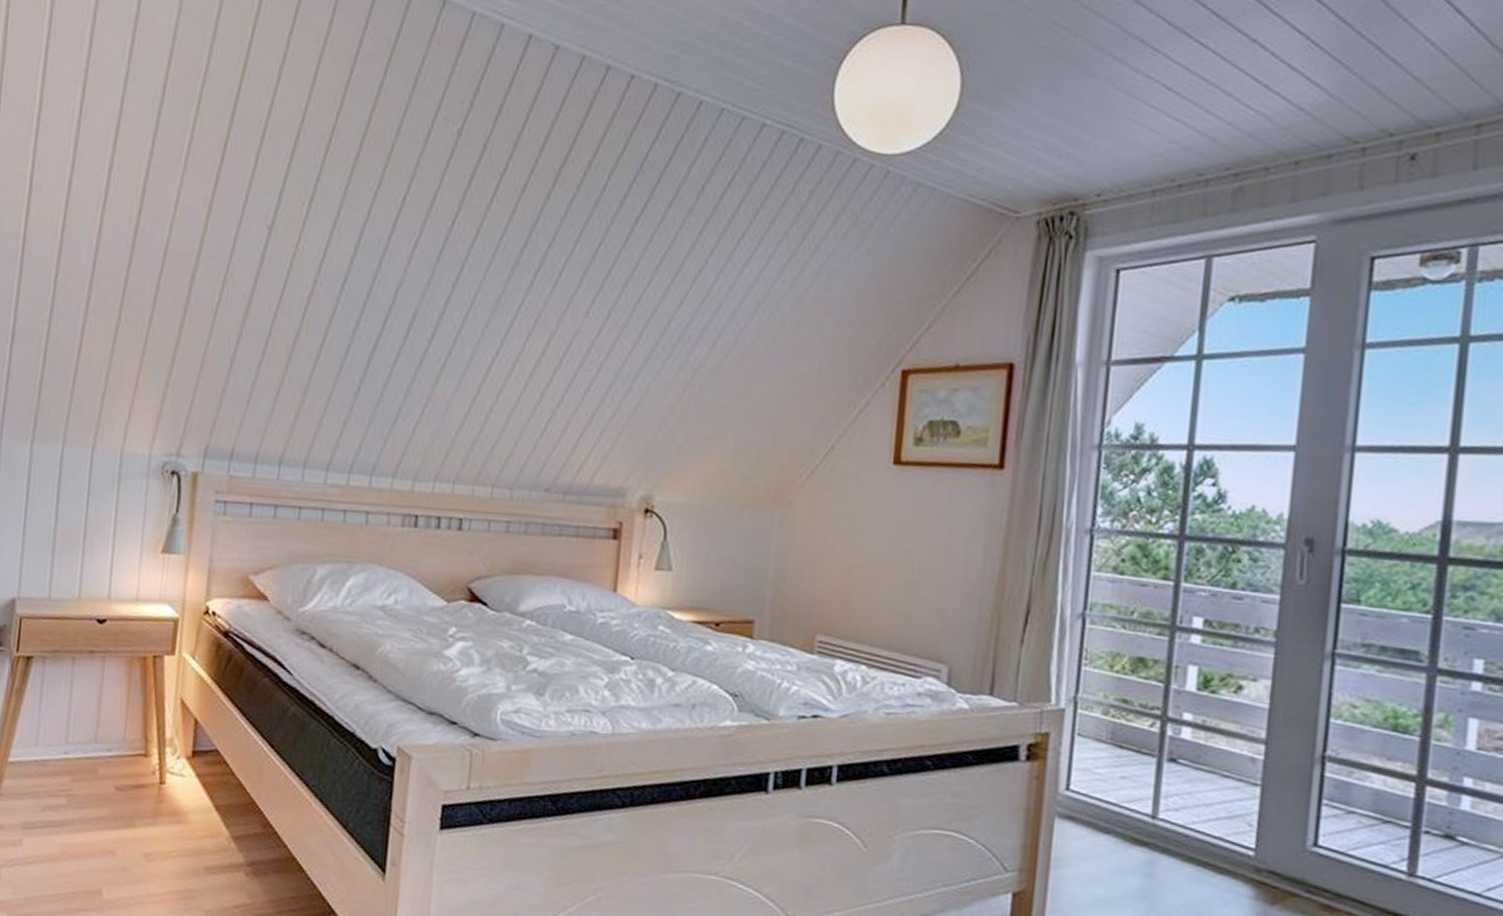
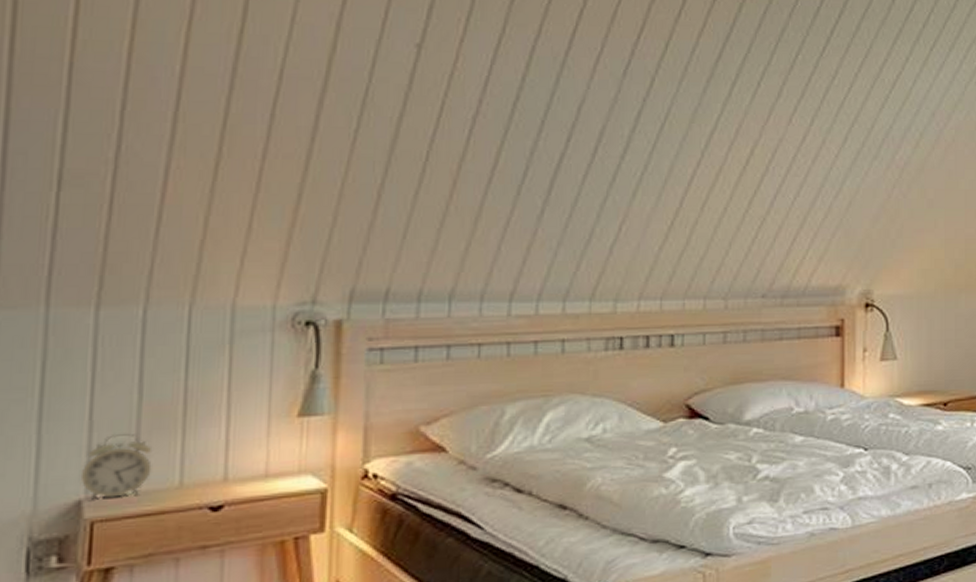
alarm clock: none [16,548,61,601] -> present [82,433,152,500]

